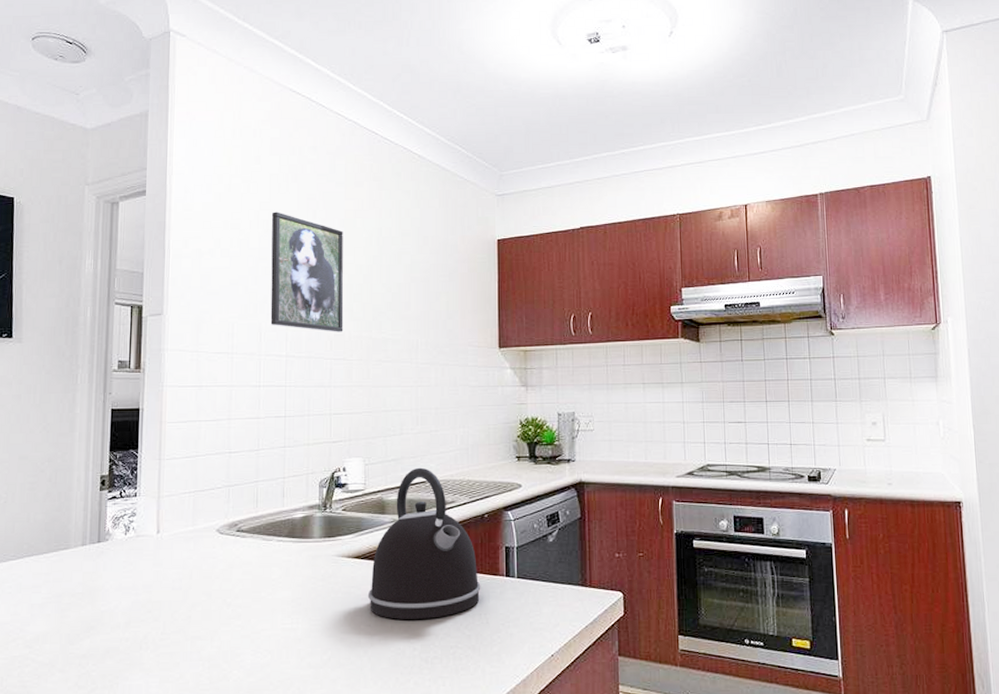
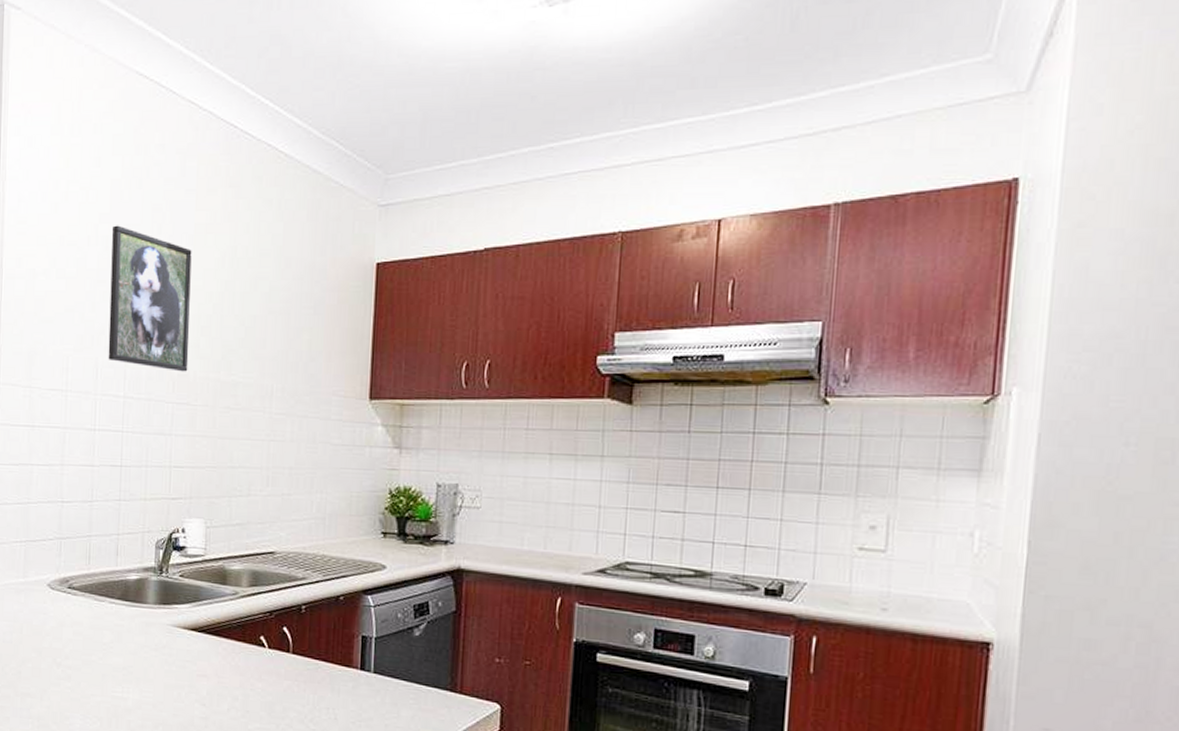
kettle: present [367,467,481,619] -> none [203,535,331,707]

